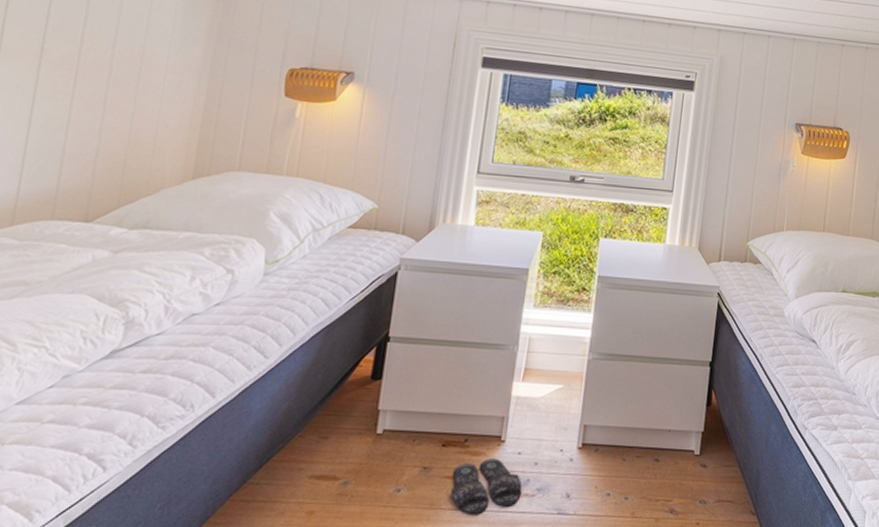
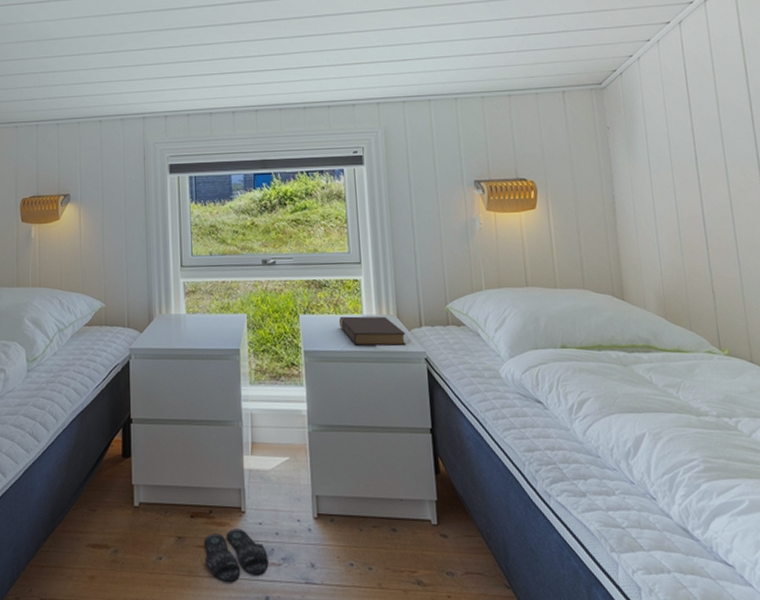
book: none [639,244,704,279] -> present [338,316,407,346]

